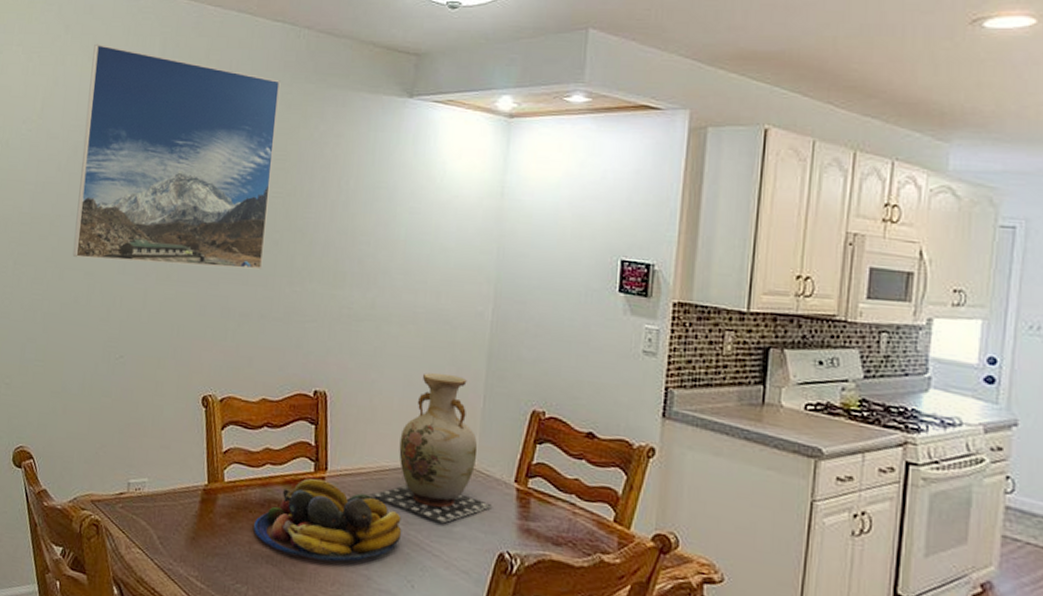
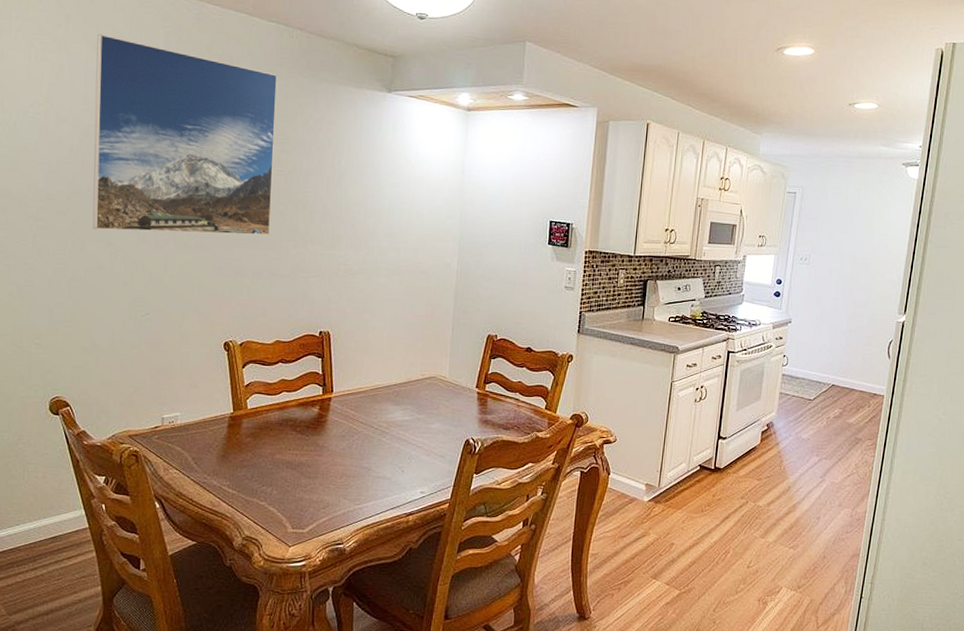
fruit bowl: present [254,478,402,562] -> none [275,399,394,461]
vase: present [369,372,493,523] -> none [367,311,461,423]

